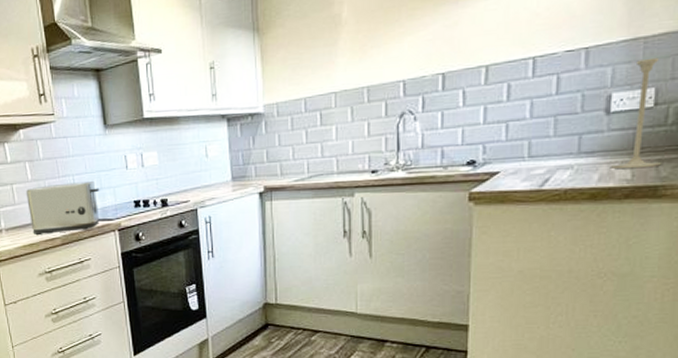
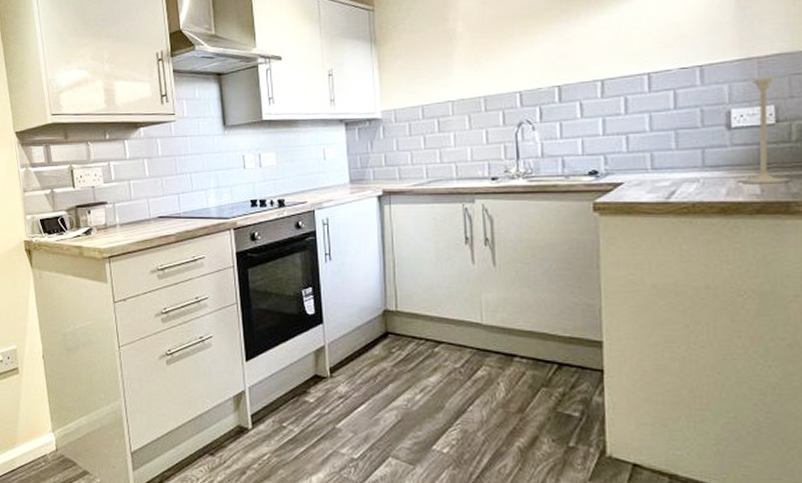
toaster: present [25,180,100,236] -> none [142,178,217,232]

